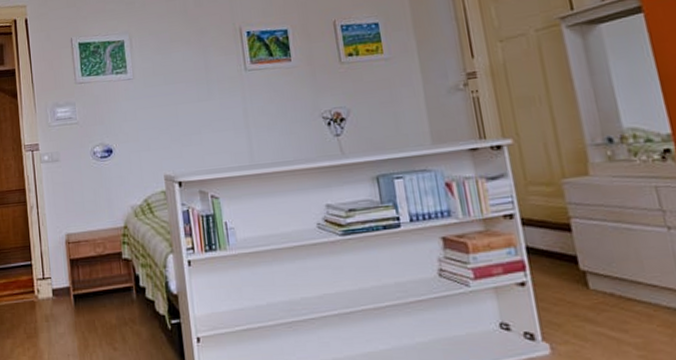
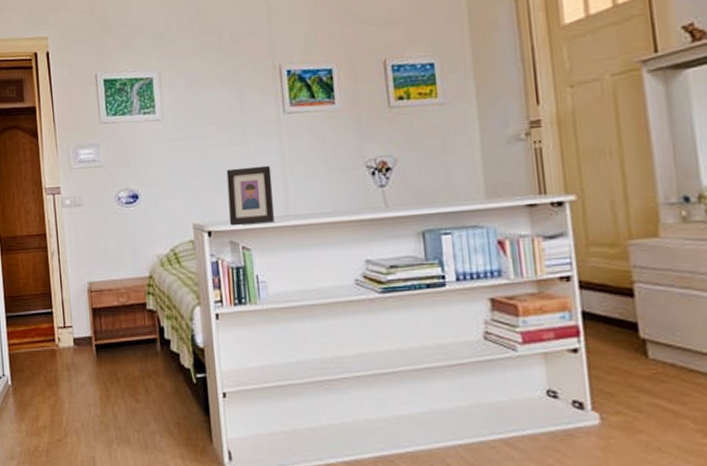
picture frame: none [194,118,240,177] -> present [226,165,274,226]

